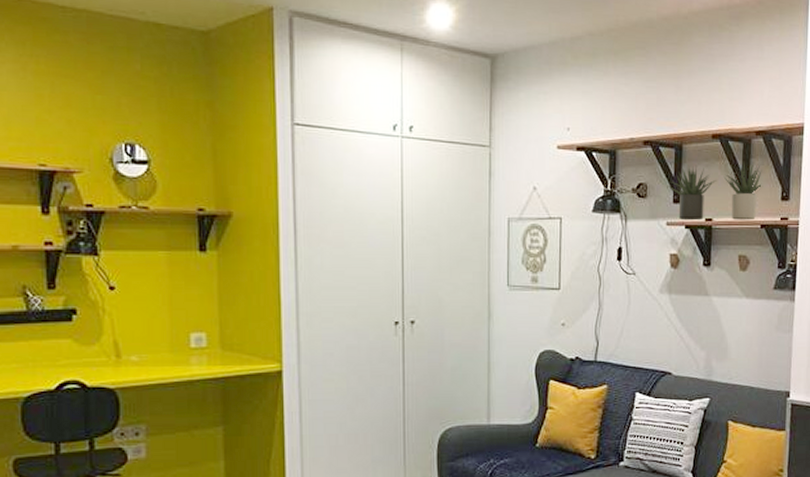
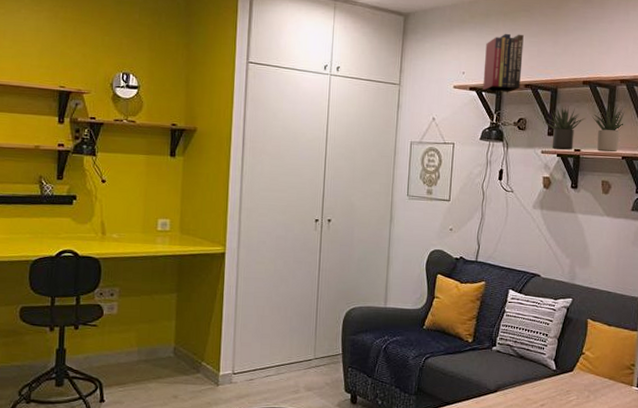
books: none [593,77,639,153] -> present [483,33,524,93]

